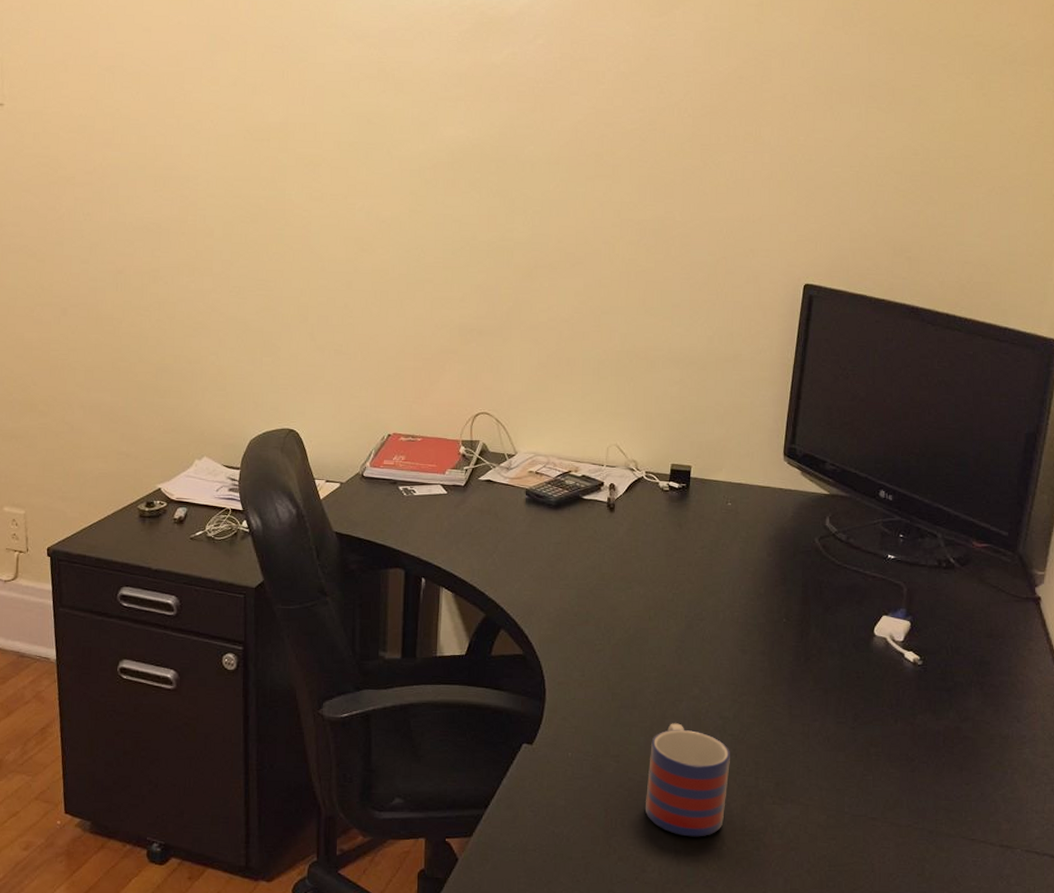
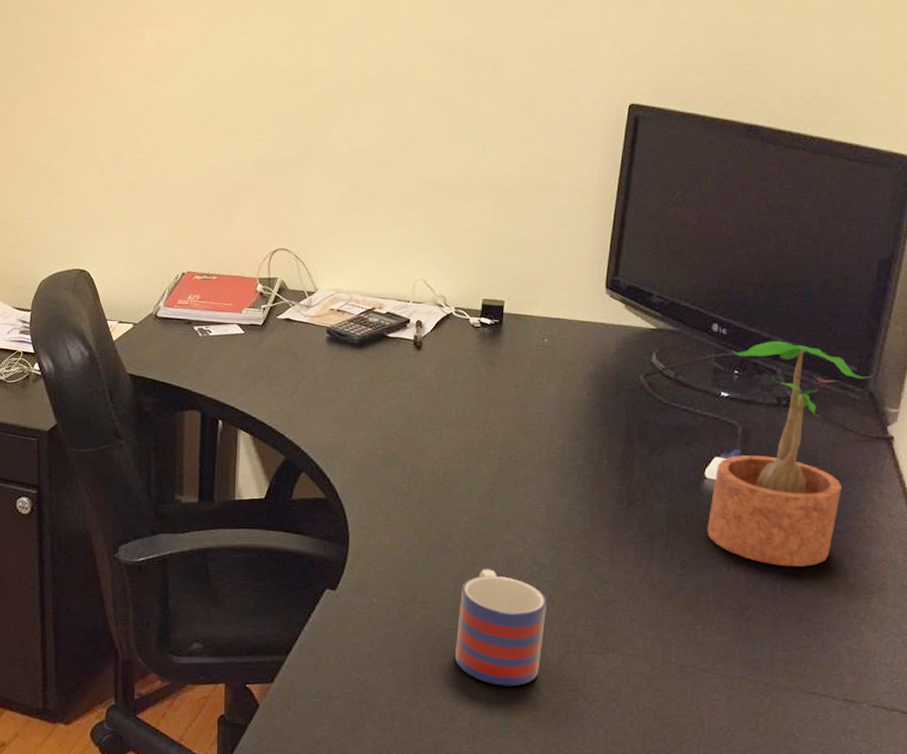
potted plant: none [876,507,1022,719] -> present [707,341,872,567]

